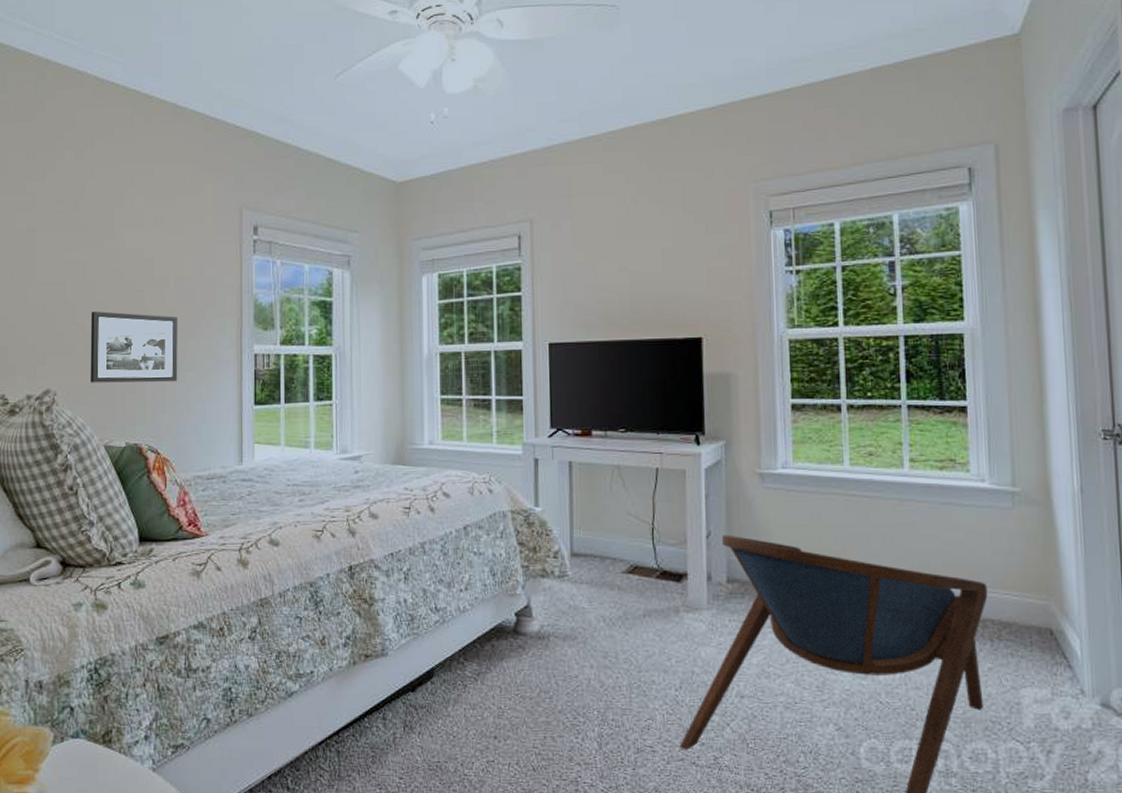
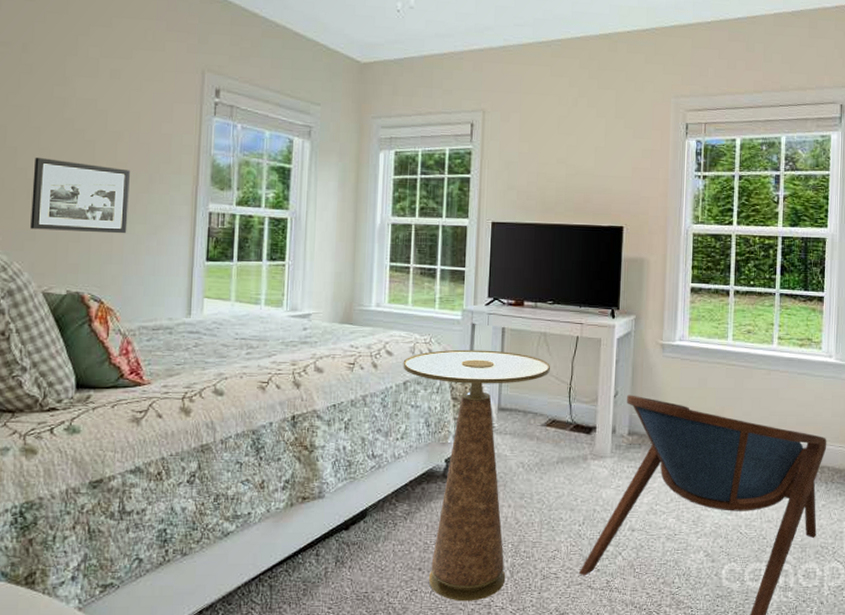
side table: none [462,487,627,776] -> present [403,349,550,602]

